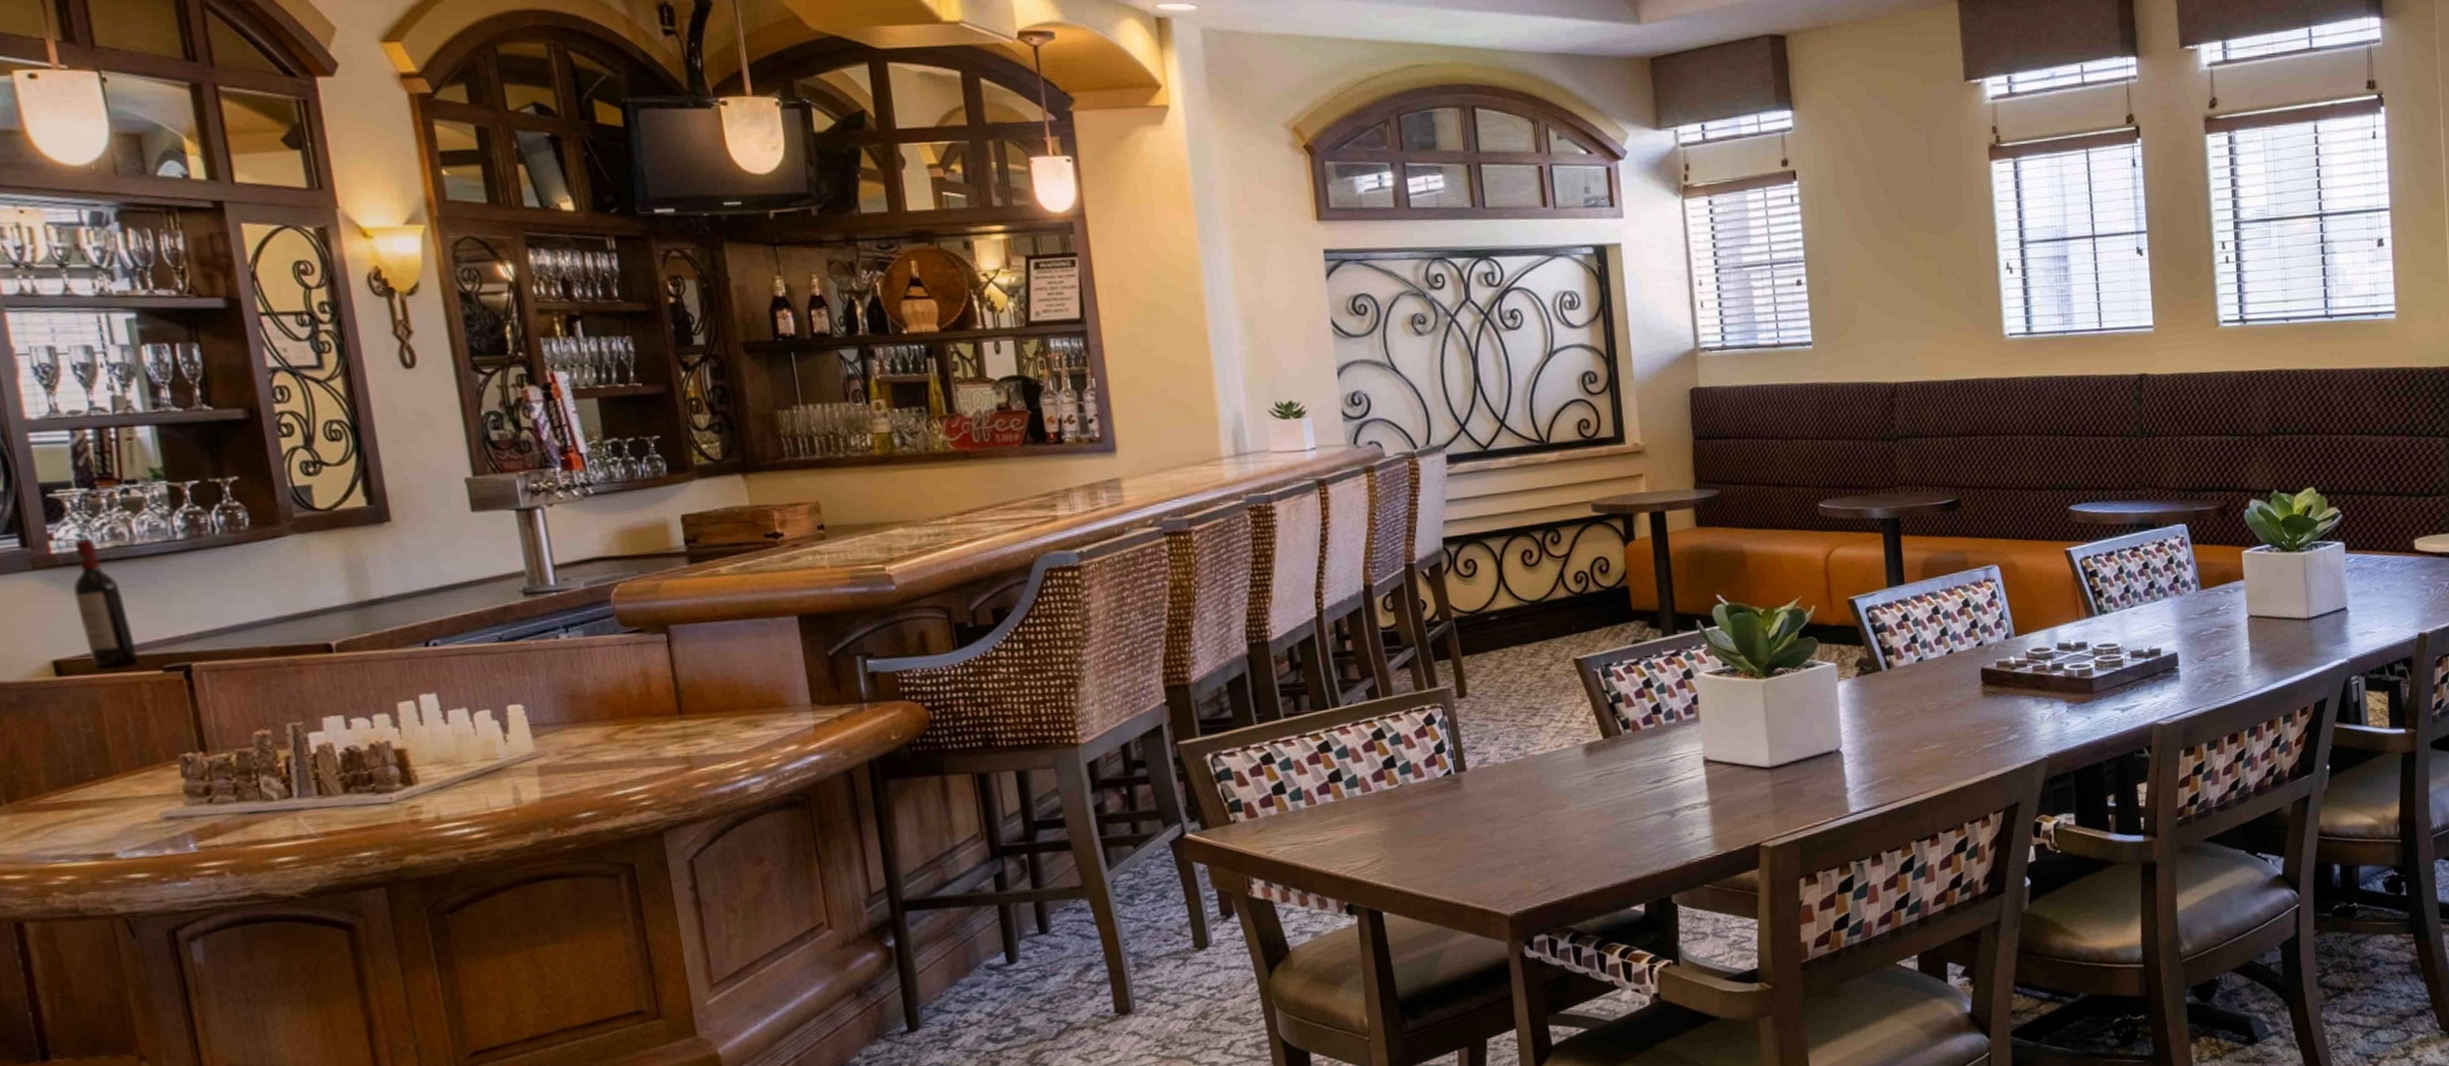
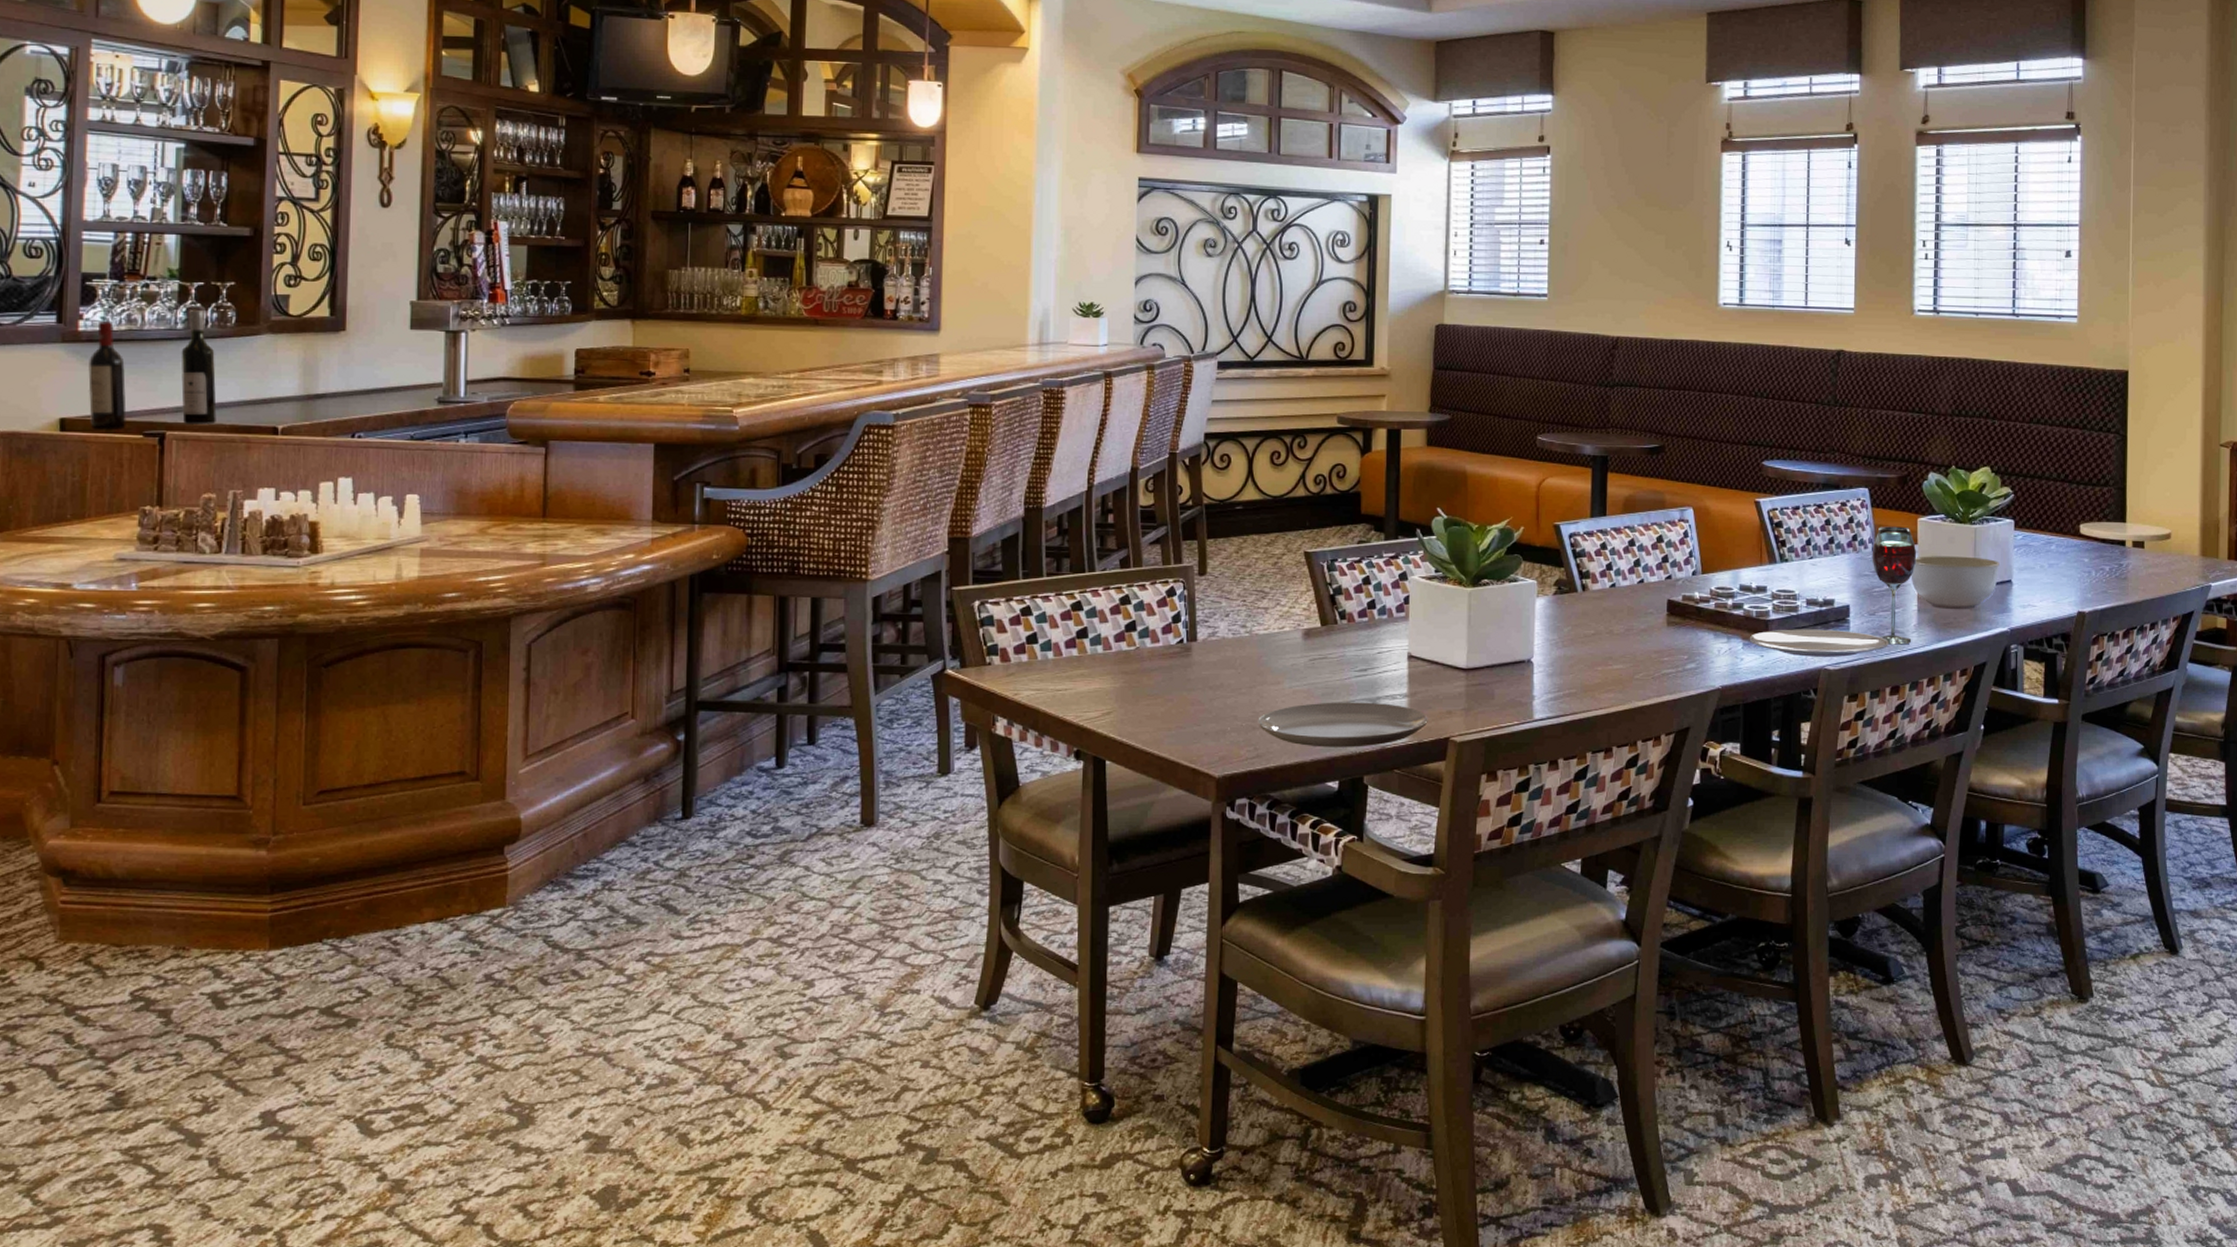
bottle: none [188,512,252,652] -> present [181,309,217,424]
plate: none [1546,814,1735,871] -> present [1258,702,1428,747]
plate: none [2073,680,2222,714] -> present [1749,629,1889,657]
wineglass: none [2196,561,2247,691] -> present [1872,526,1917,645]
bowl: none [2239,586,2333,647] -> present [1910,556,2000,610]

